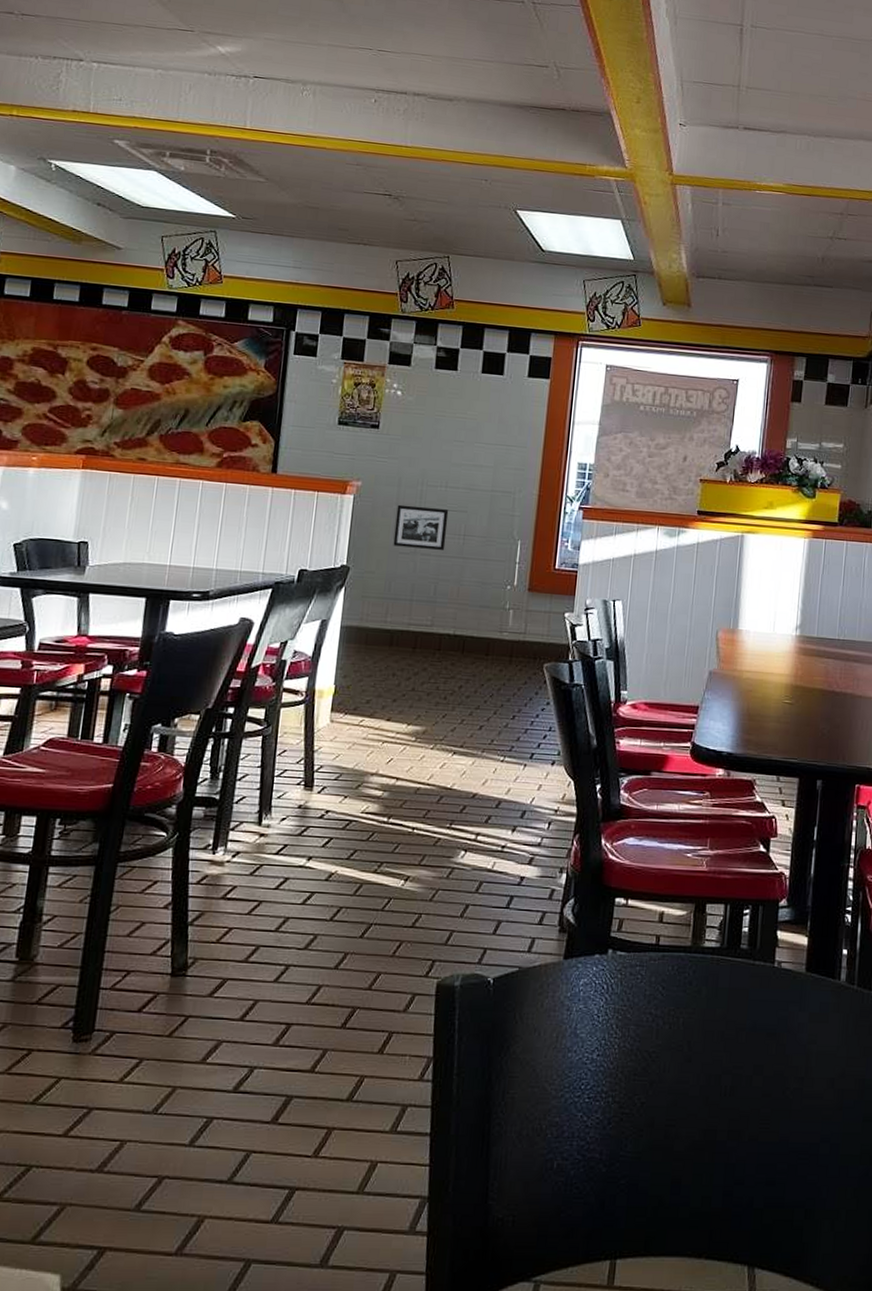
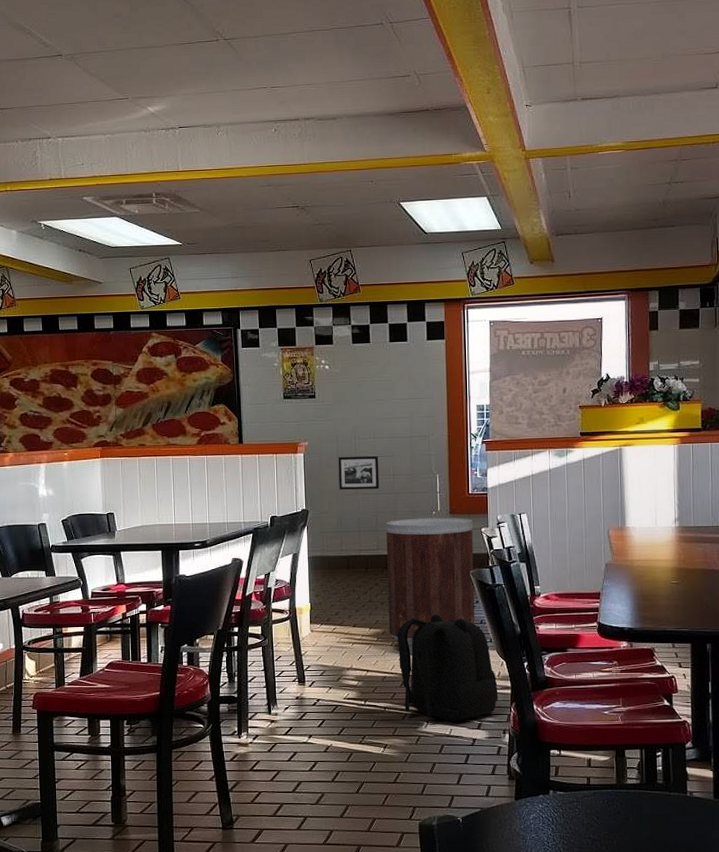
trash can: none [431,591,555,763] -> present [386,517,475,655]
backpack: none [439,714,560,853] -> present [397,614,498,721]

